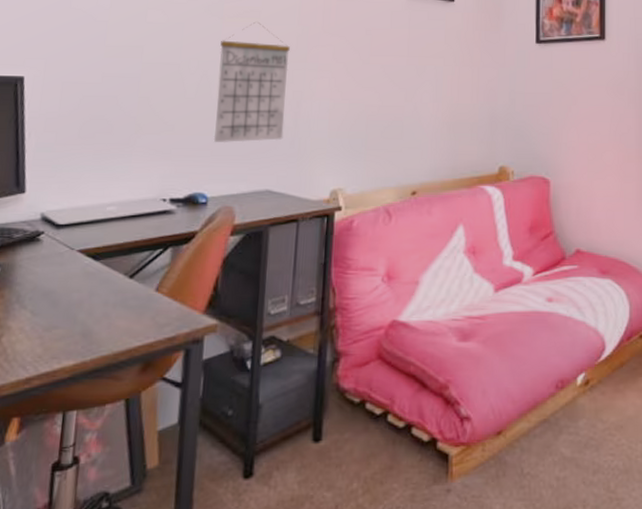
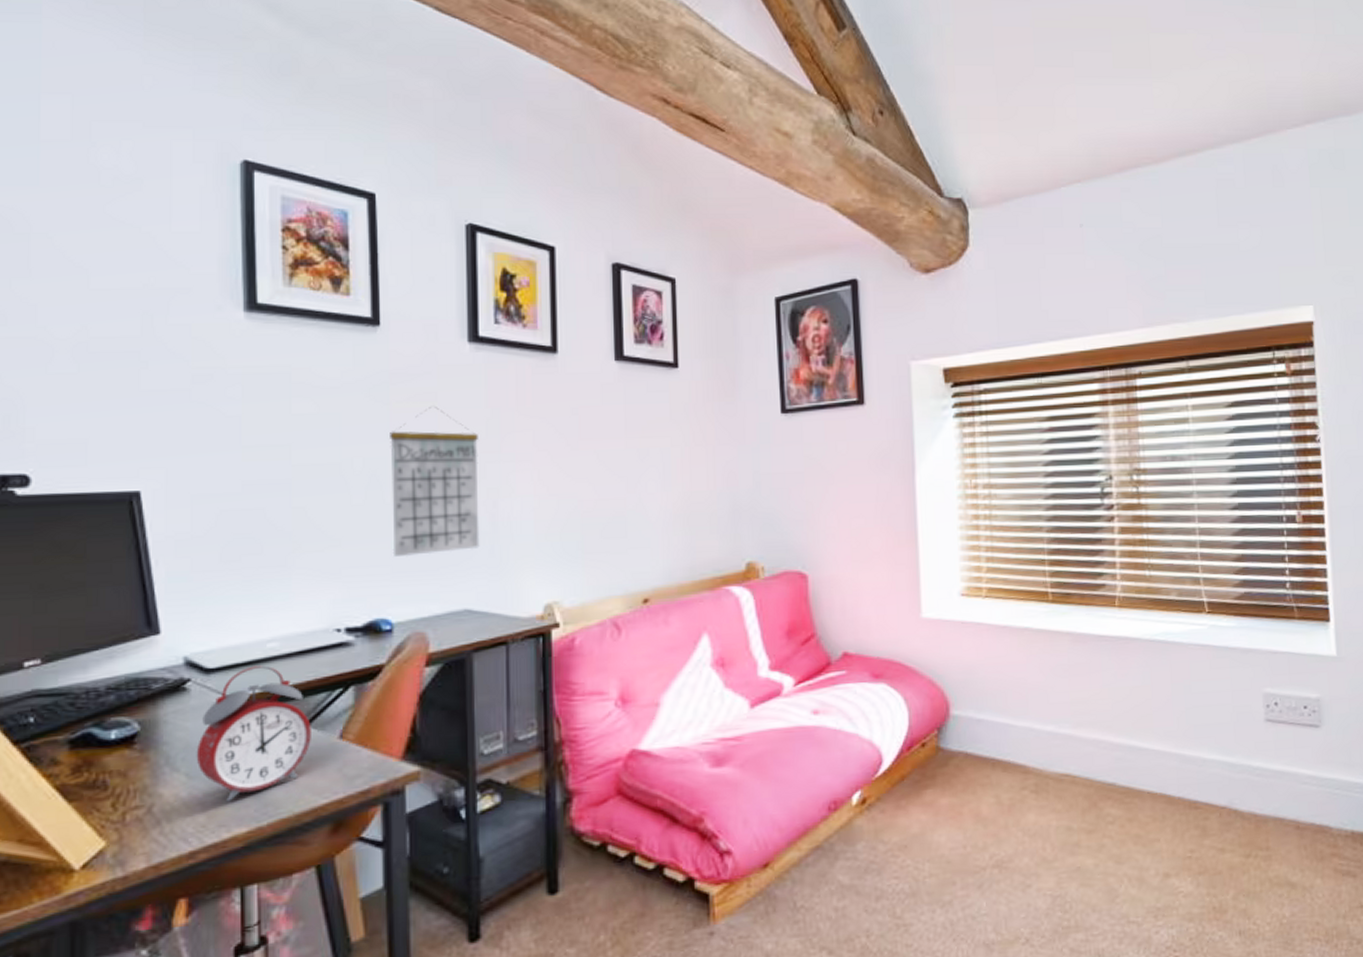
alarm clock: none [41,225,134,337] -> present [196,665,311,802]

